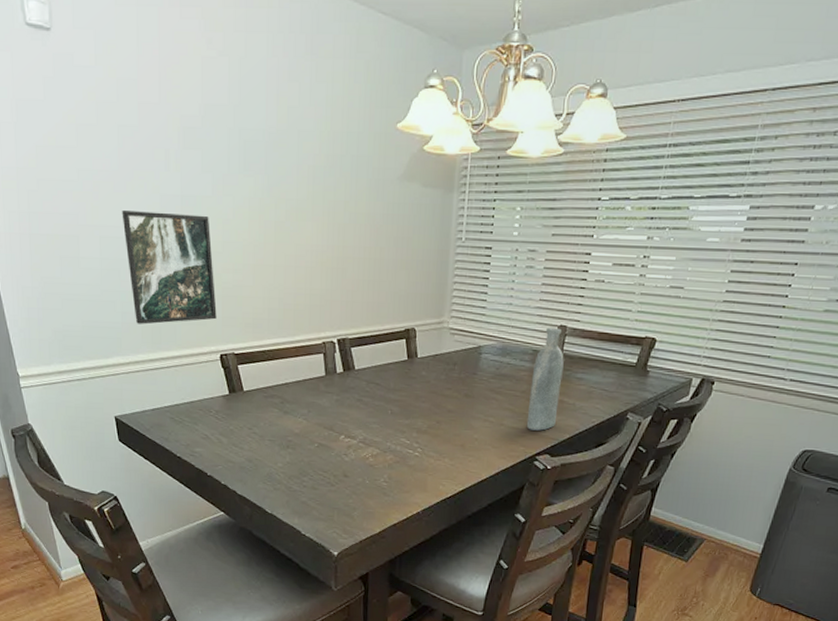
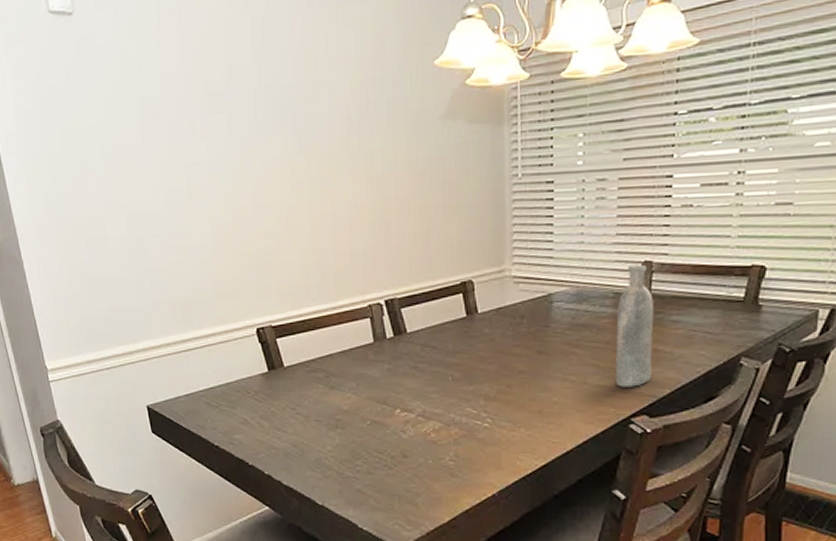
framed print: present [122,209,217,325] -> none [147,181,251,303]

